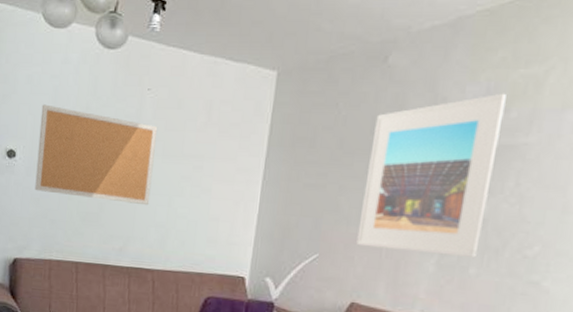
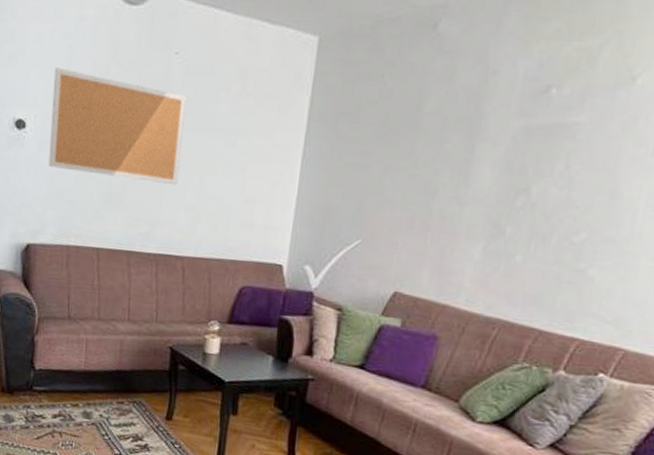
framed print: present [356,93,506,258] -> none [401,67,559,244]

